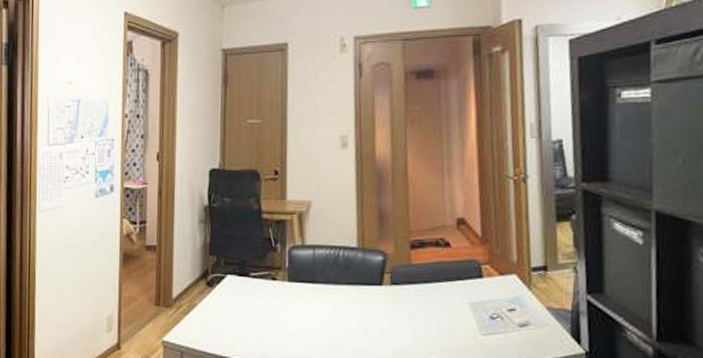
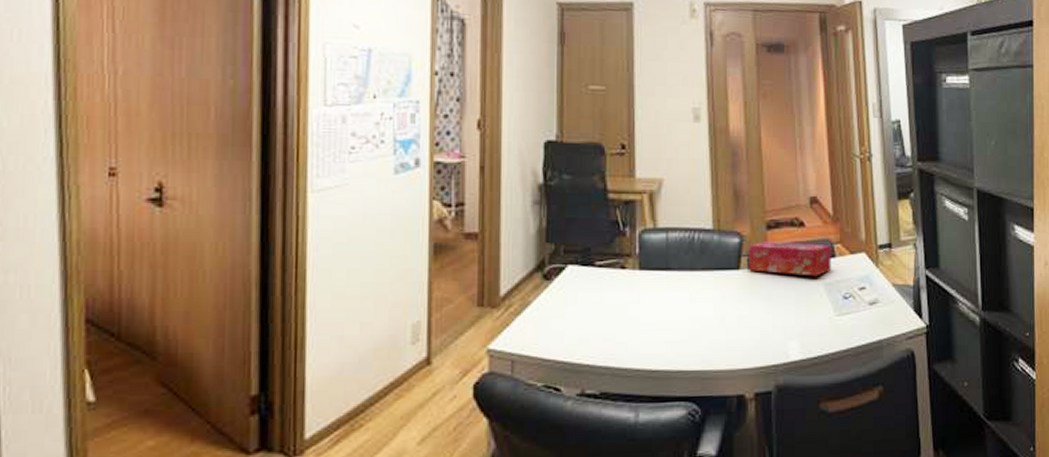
tissue box: none [392,260,479,296] -> present [749,241,831,277]

